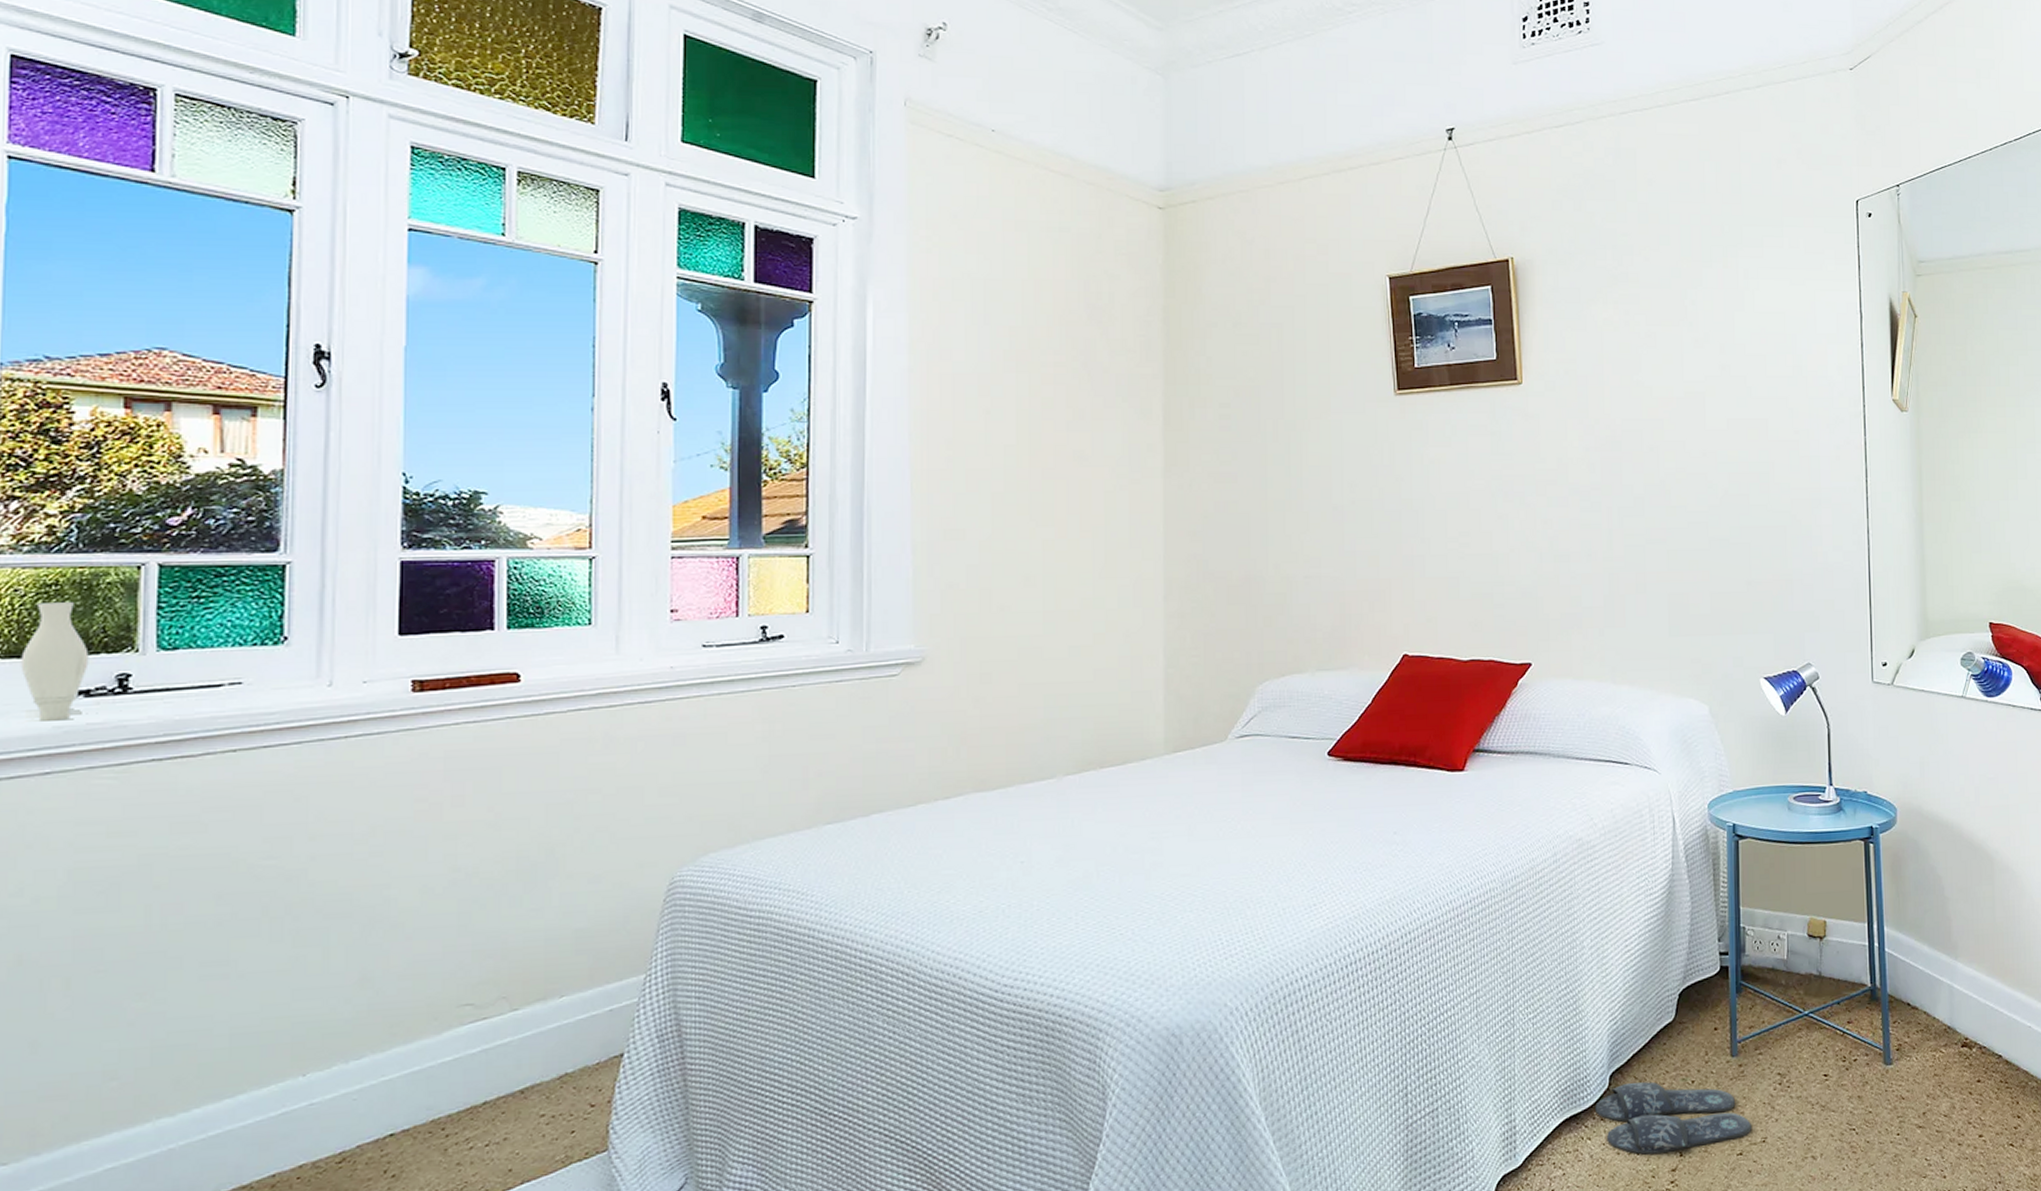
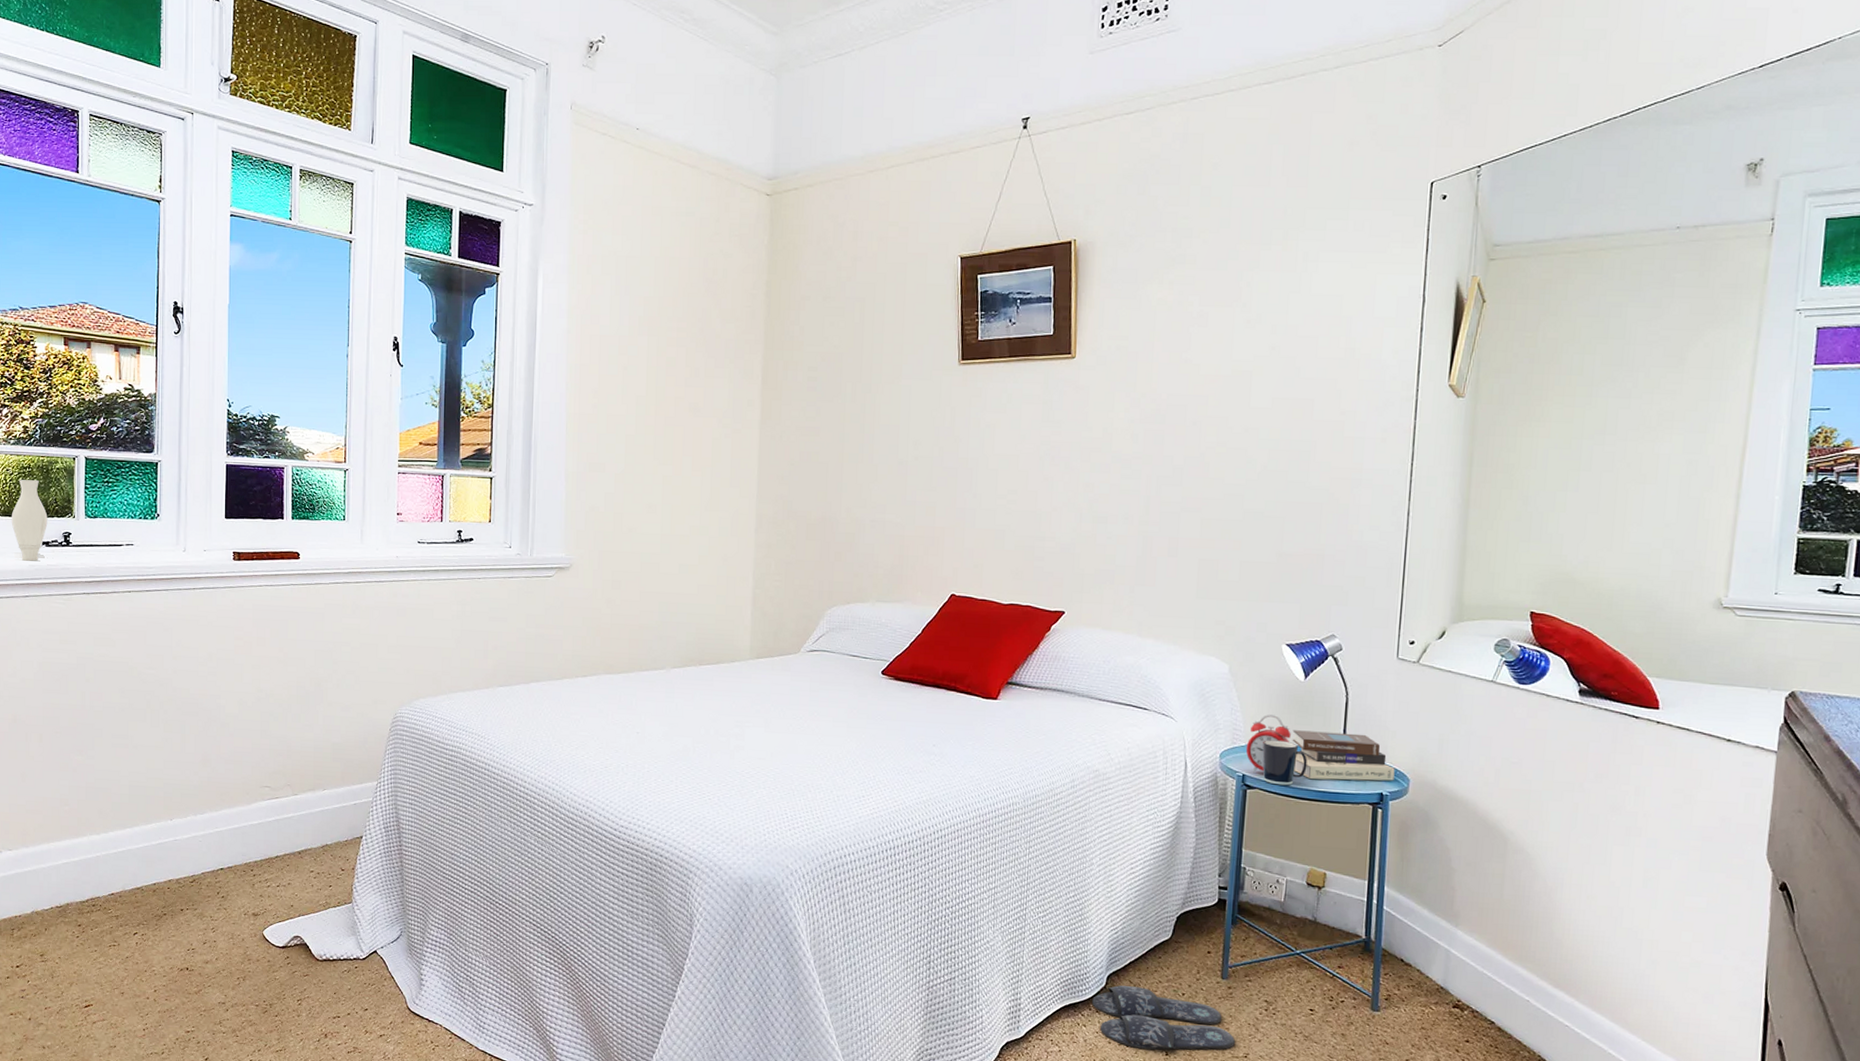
alarm clock: none [1733,755,1778,821] -> present [1245,715,1291,773]
mug: none [1750,782,1797,832] -> present [1262,740,1307,786]
books: none [1779,765,1882,821] -> present [1292,730,1395,781]

